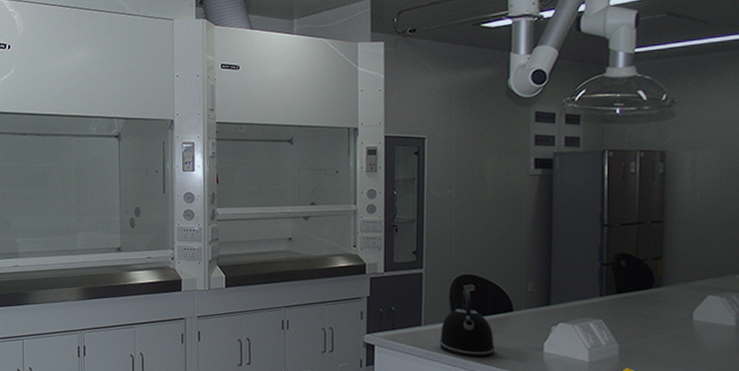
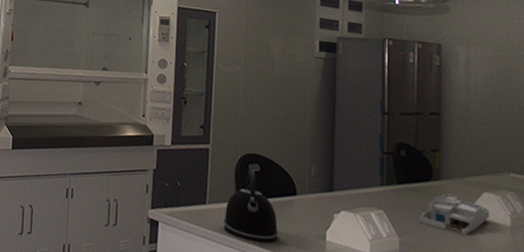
desk organizer: none [640,299,714,338] -> present [419,193,490,236]

